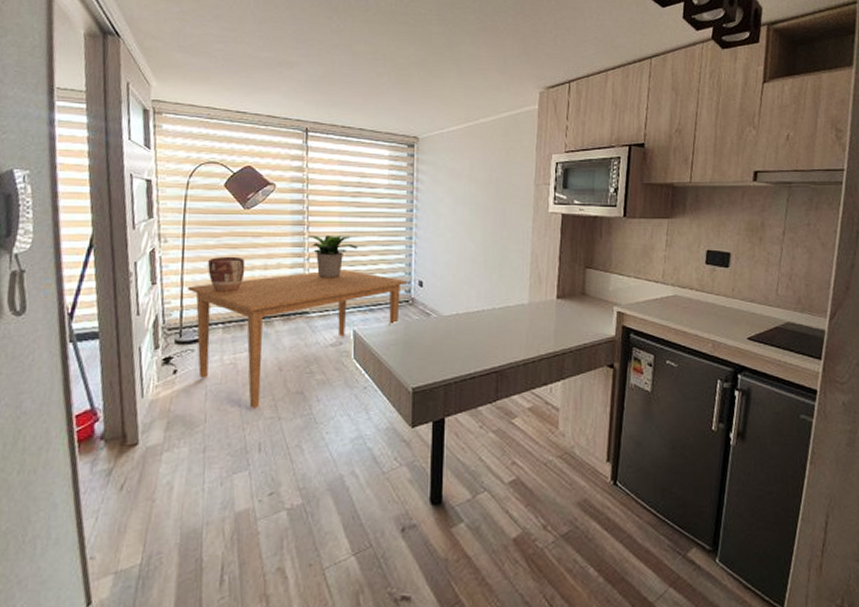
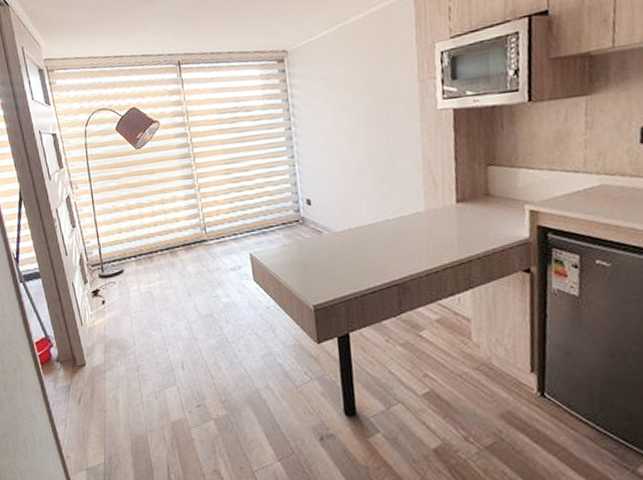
dining table: present [188,270,408,410] -> none [101,195,296,332]
ceramic pot: present [208,256,245,292] -> none [114,194,146,229]
potted plant: present [309,234,358,278] -> none [196,162,243,207]

